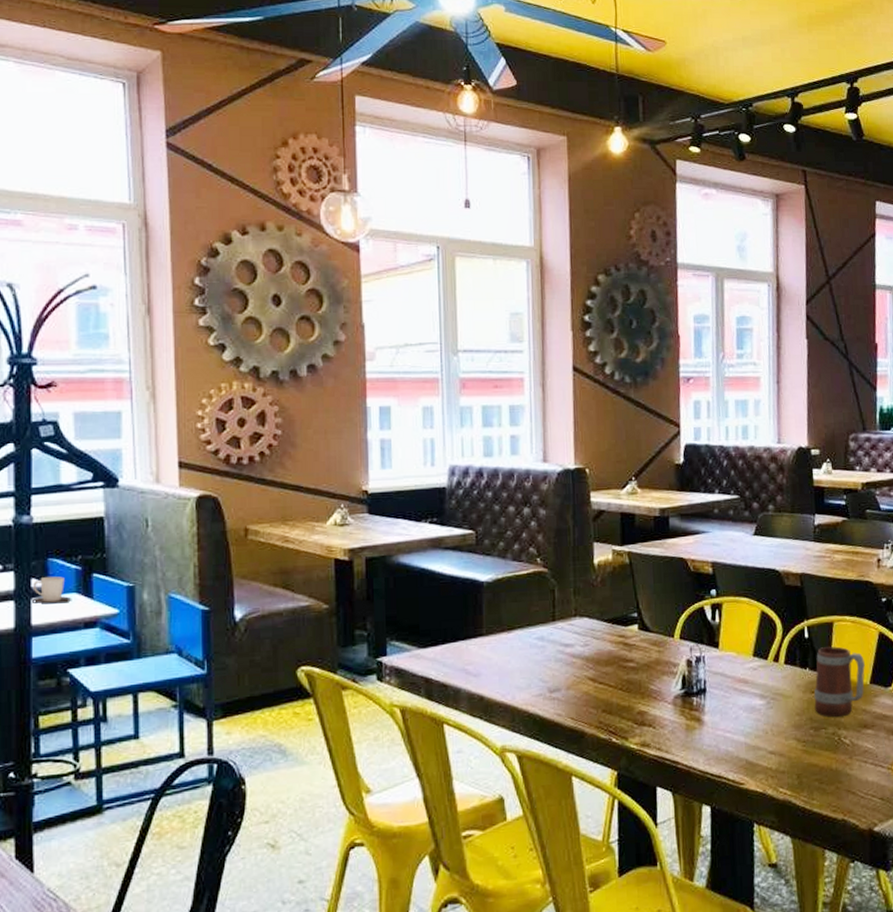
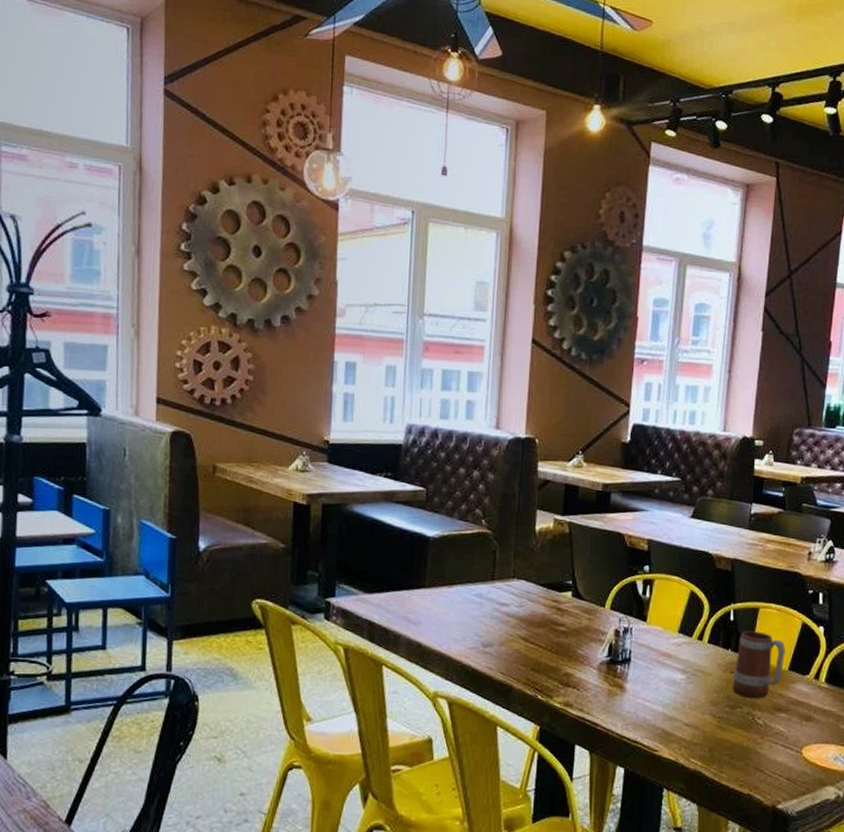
cup: present [31,576,72,604] -> none [17,494,54,519]

